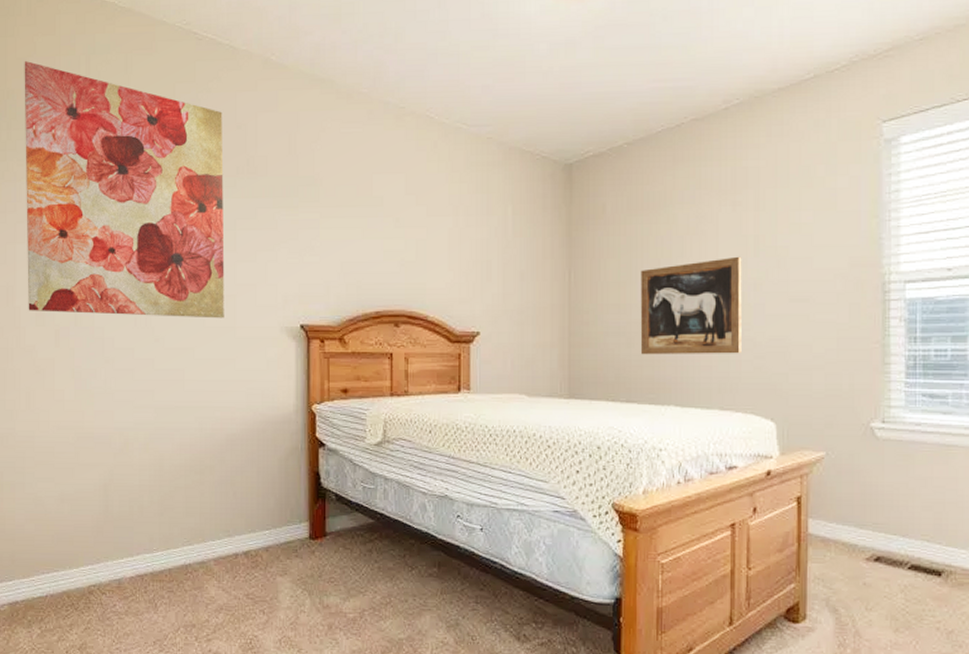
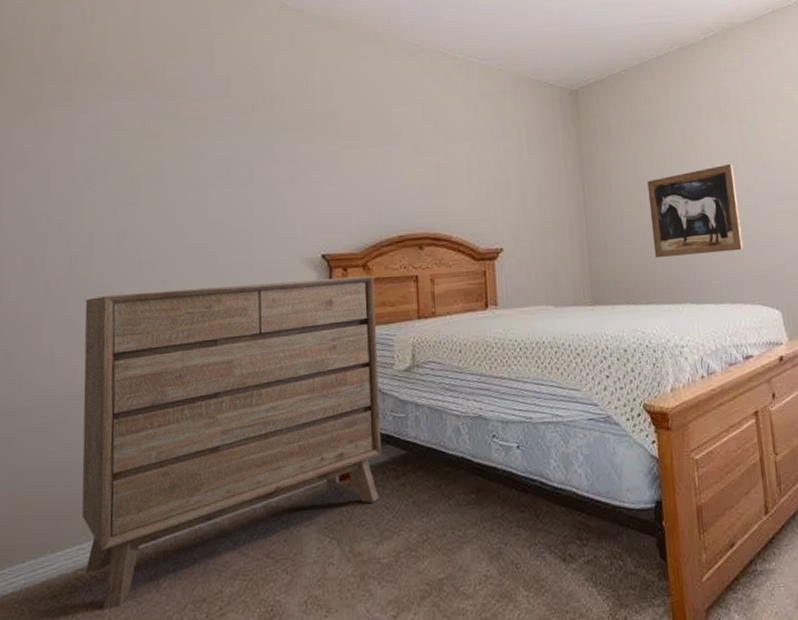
wall art: present [24,61,225,319] -> none [14,10,240,263]
dresser: none [89,349,352,622] -> present [82,275,382,610]

